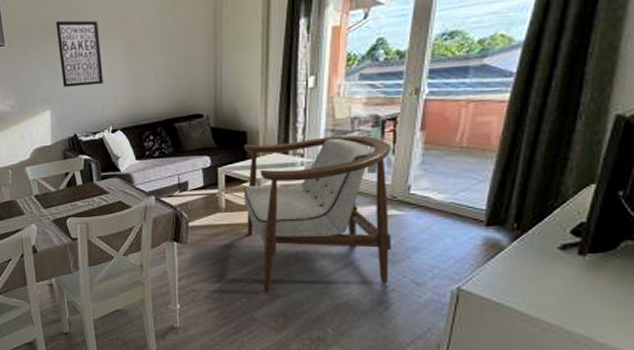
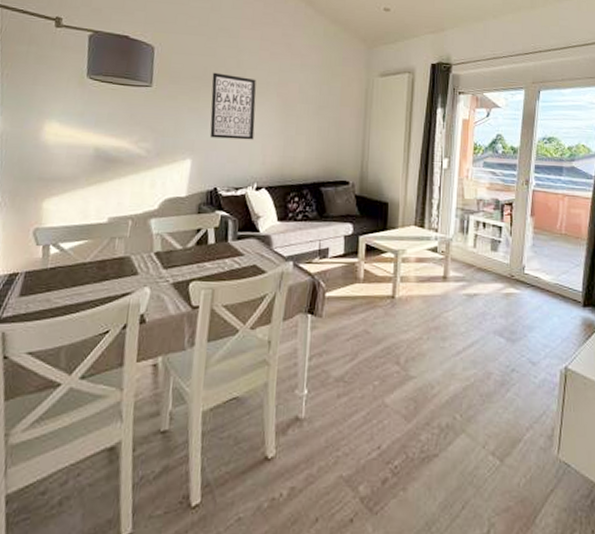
armchair: present [244,135,391,292] -> none [382,214,511,373]

